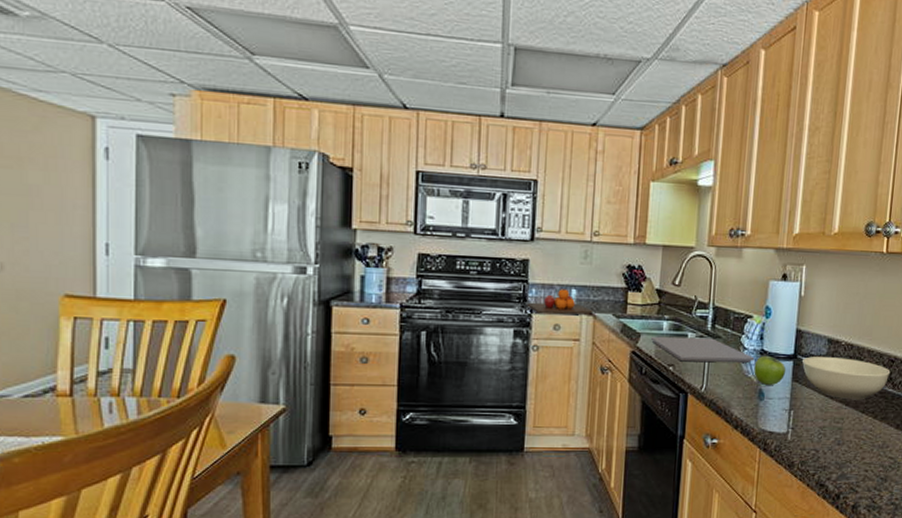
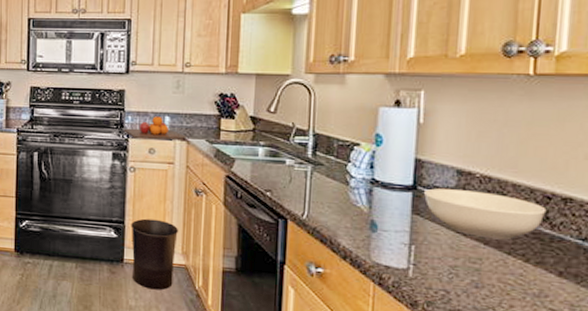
waste bin: none [532,401,584,478] -> present [131,218,179,290]
cutting board: present [650,336,755,363] -> none [245,162,364,192]
fruit: present [753,355,786,385] -> none [363,184,404,217]

